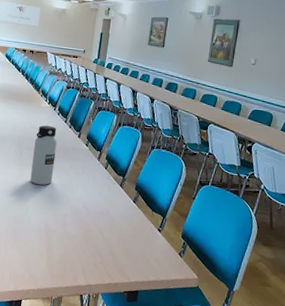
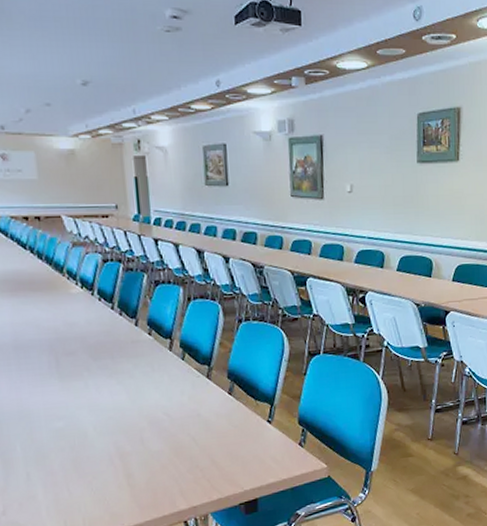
water bottle: present [30,125,58,185] -> none [73,317,113,399]

